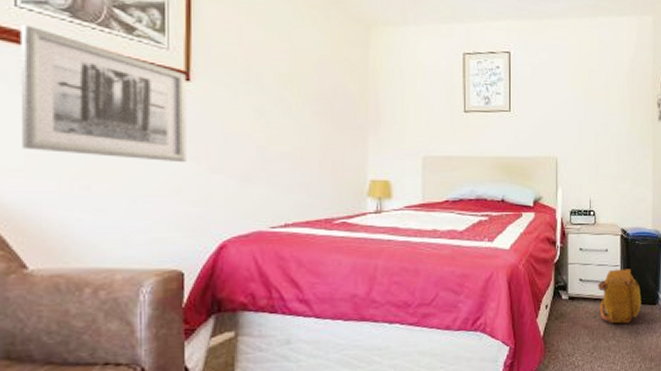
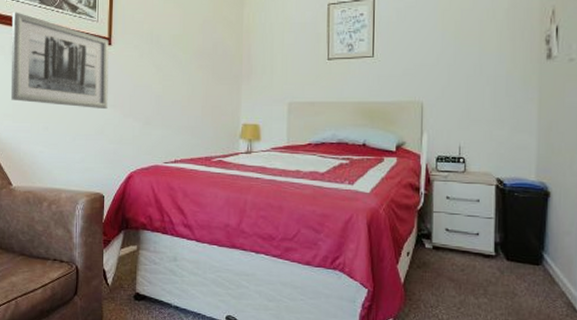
backpack: present [597,268,642,324] -> none [466,221,521,282]

